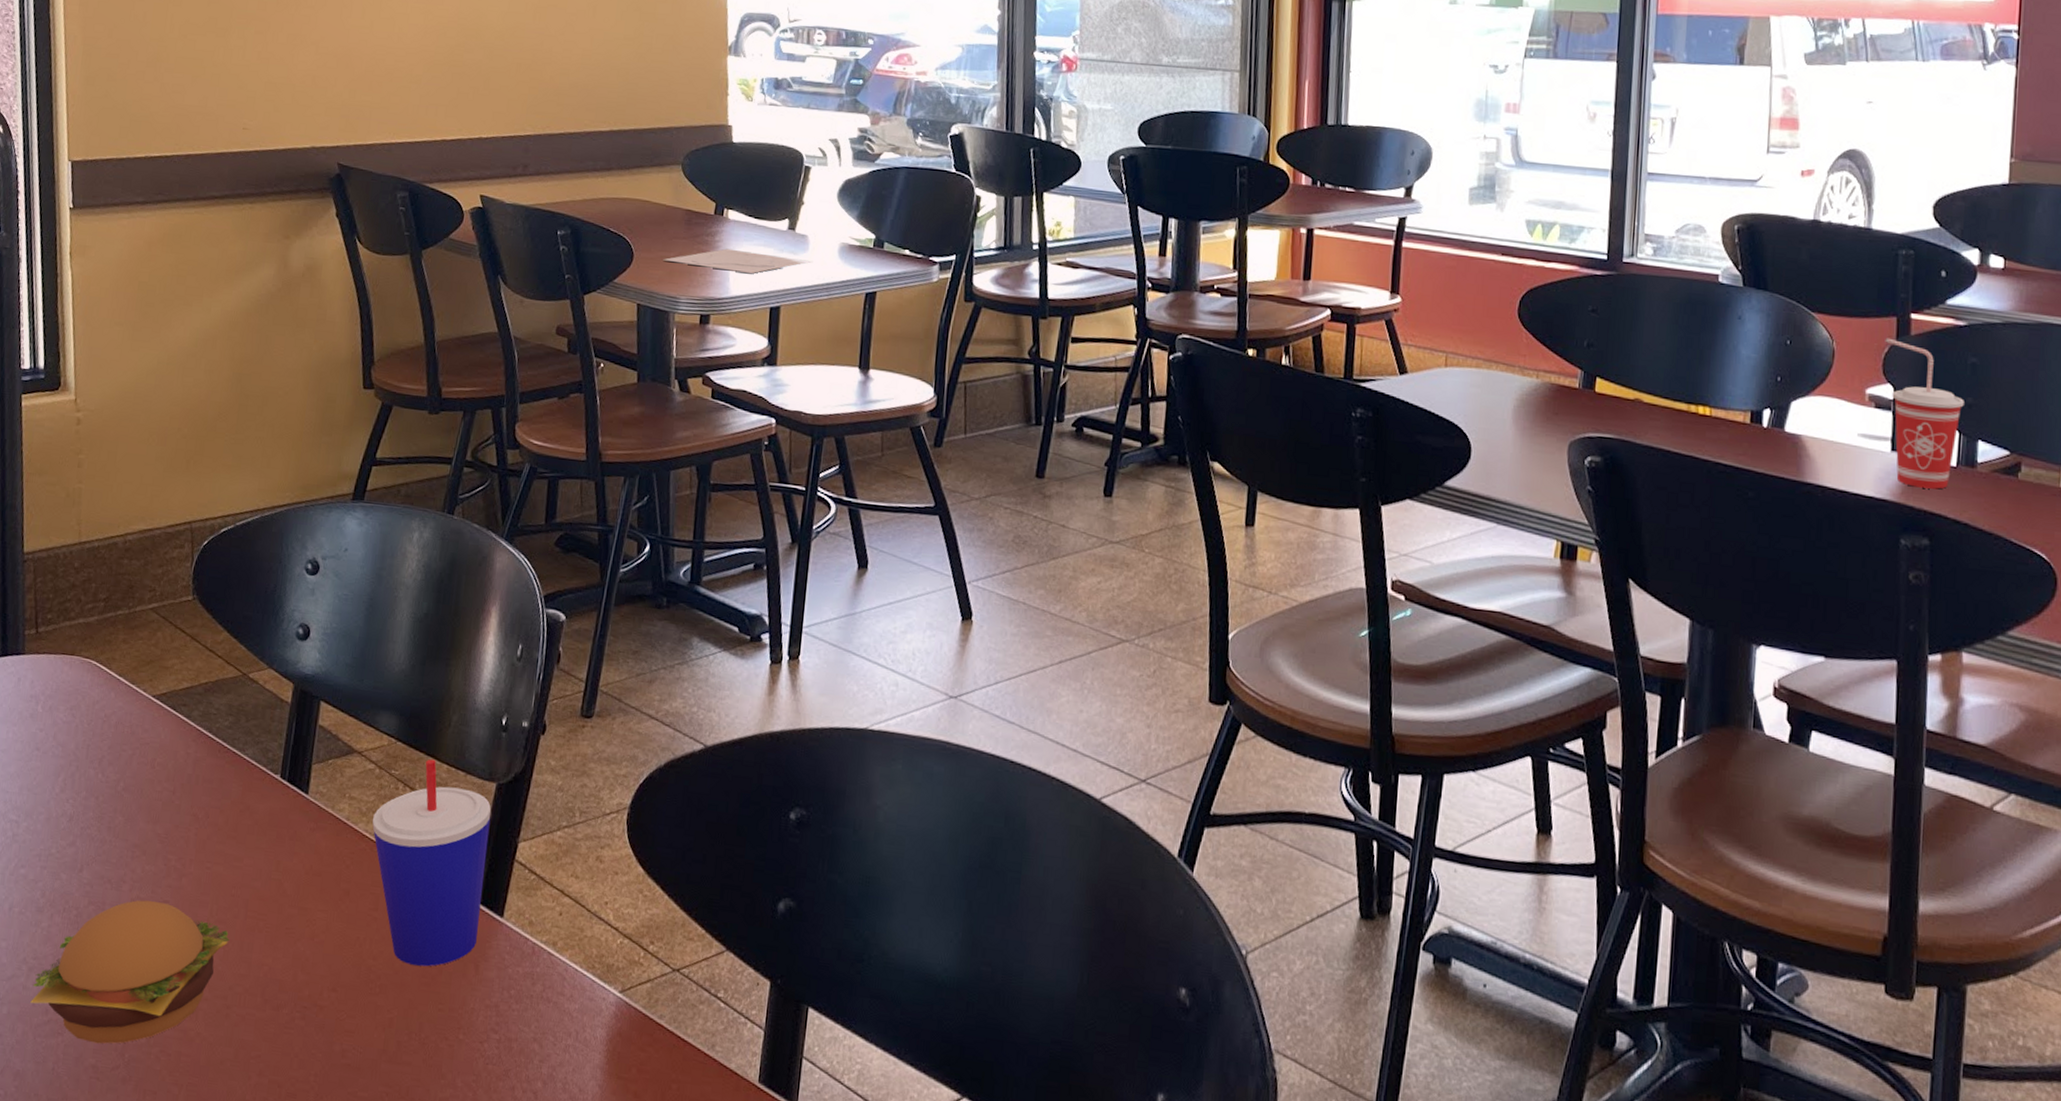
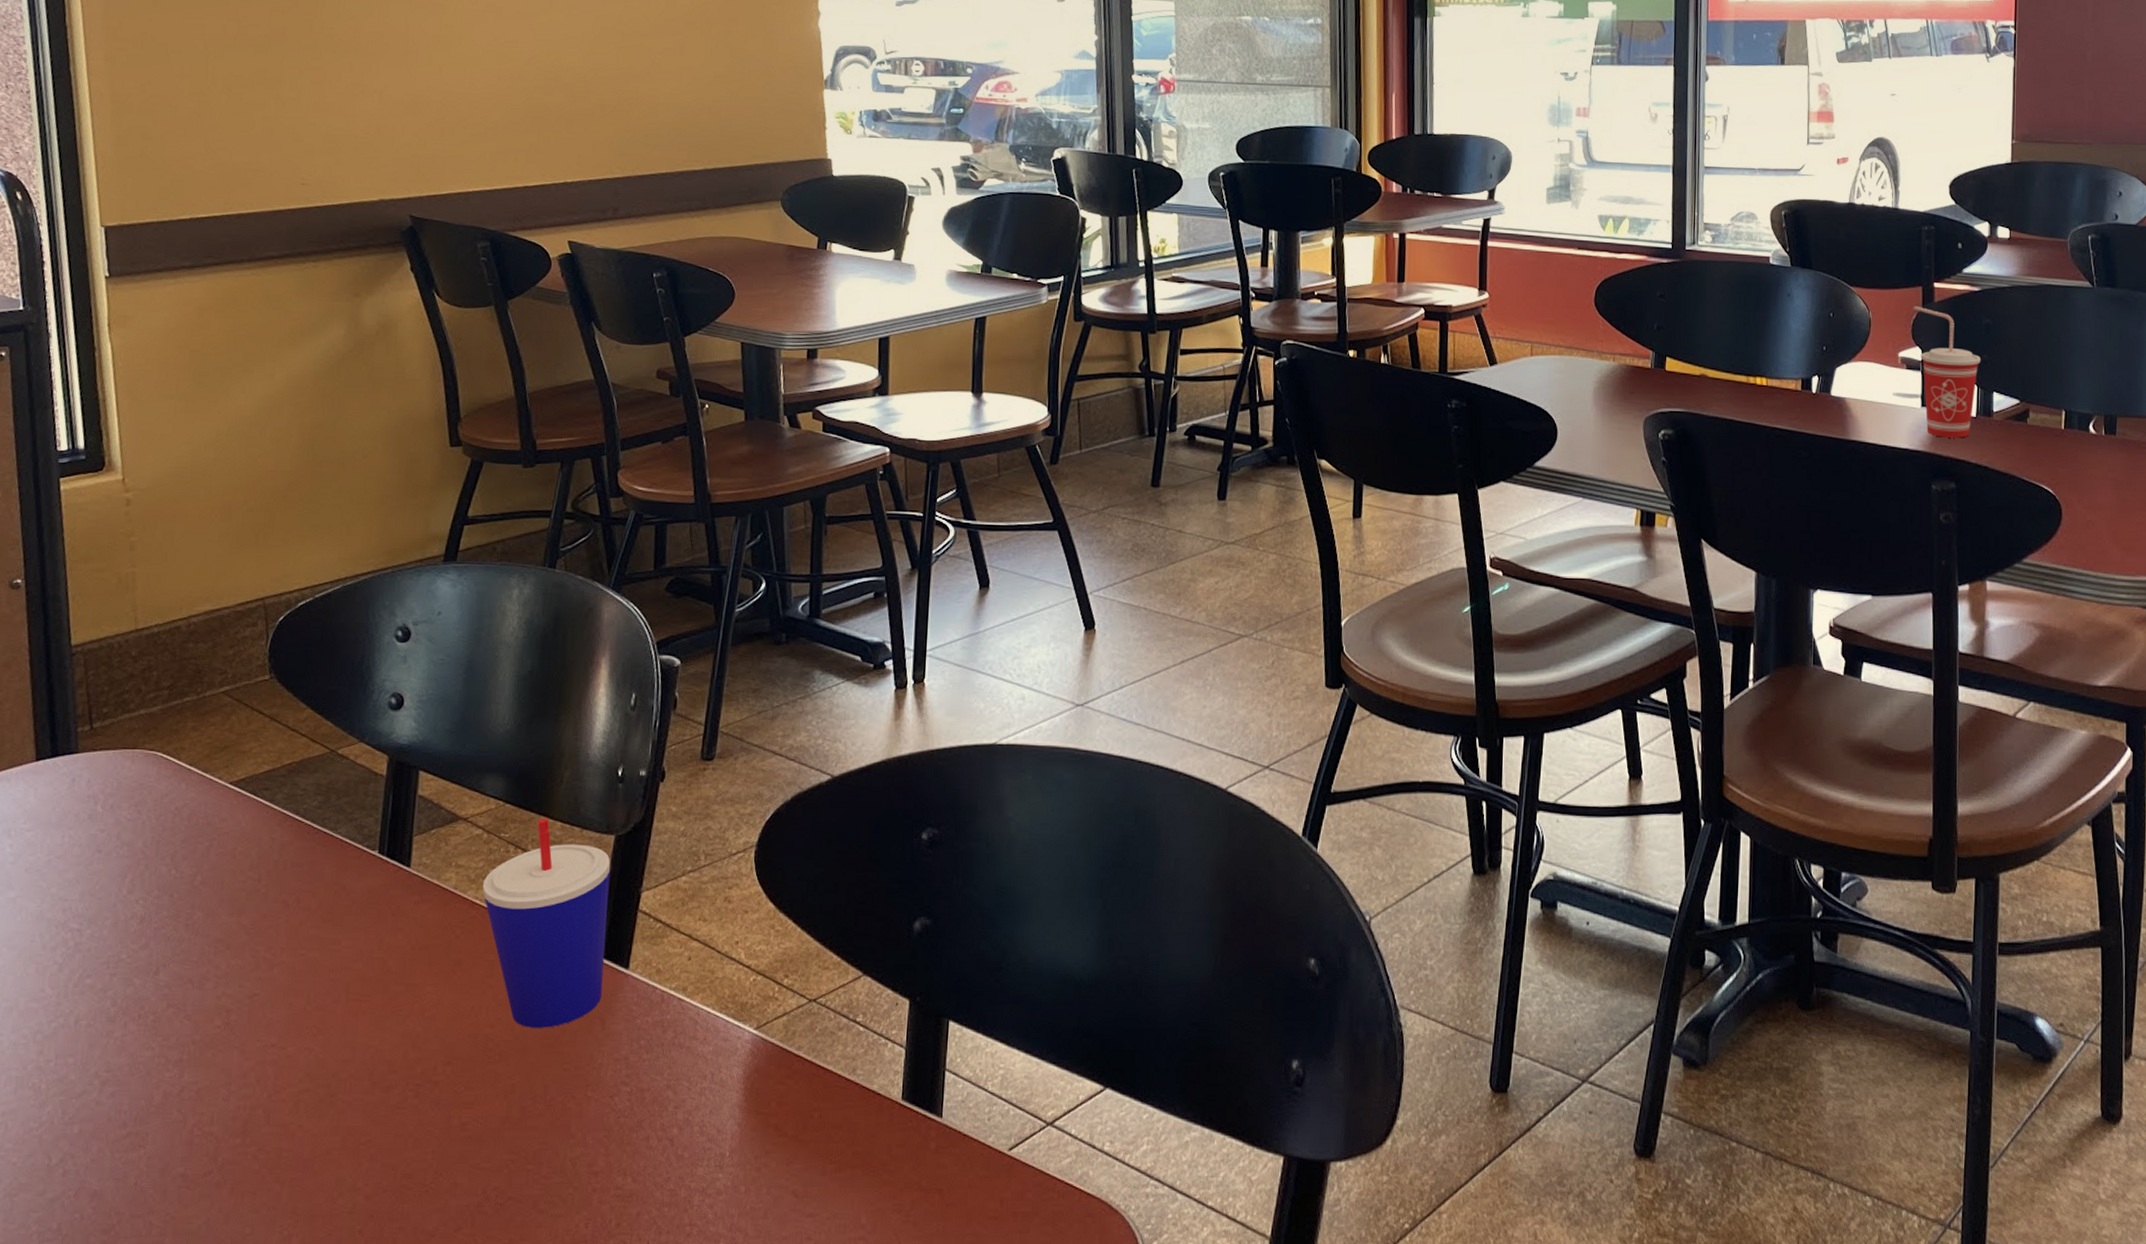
hamburger: present [30,900,229,1044] -> none [105,996,330,1151]
napkin: present [663,248,812,274] -> none [766,282,920,306]

